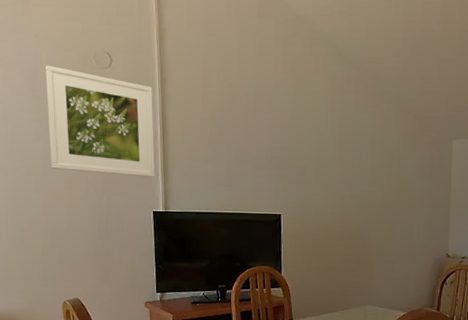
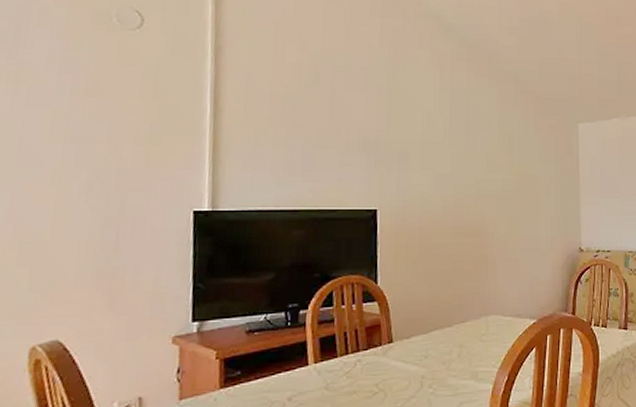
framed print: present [45,65,155,177] -> none [30,21,202,167]

